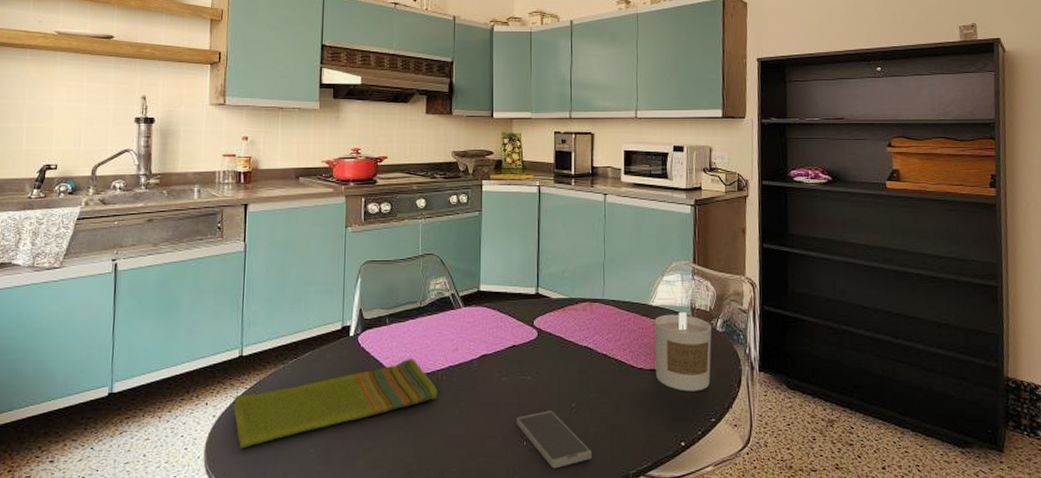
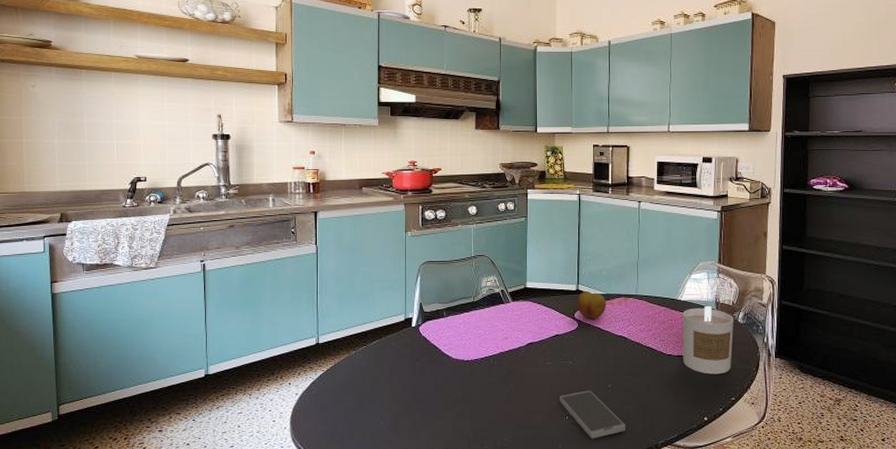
dish towel: present [233,358,438,449] -> none [313,345,491,421]
fruit: none [536,294,569,326] -> present [577,290,606,319]

